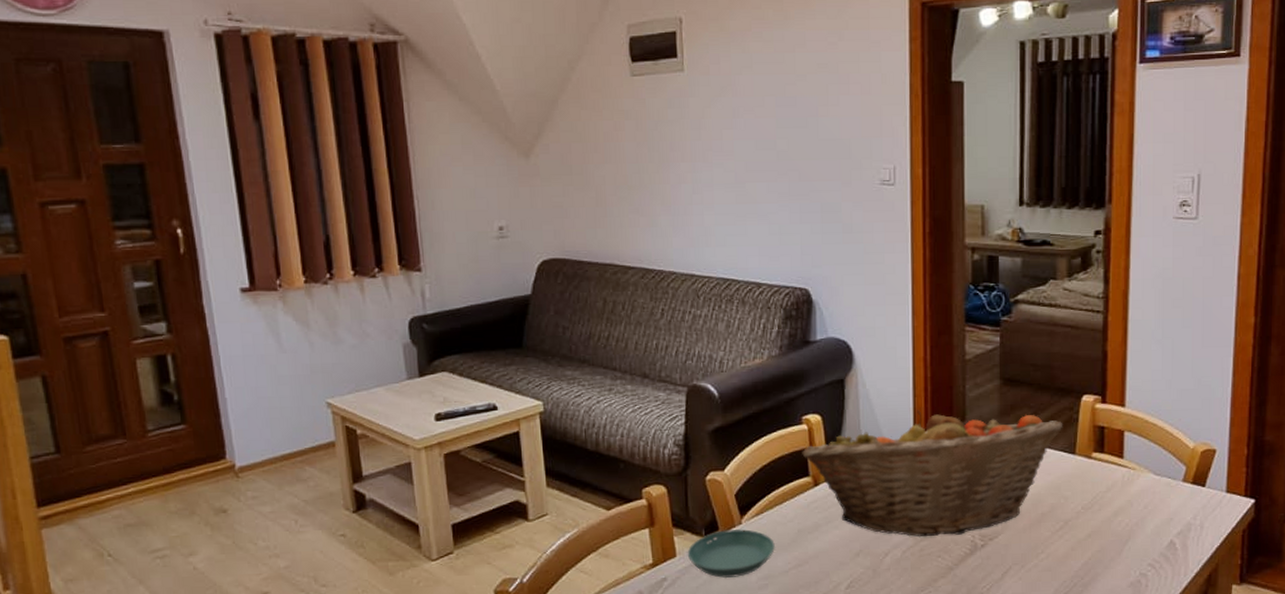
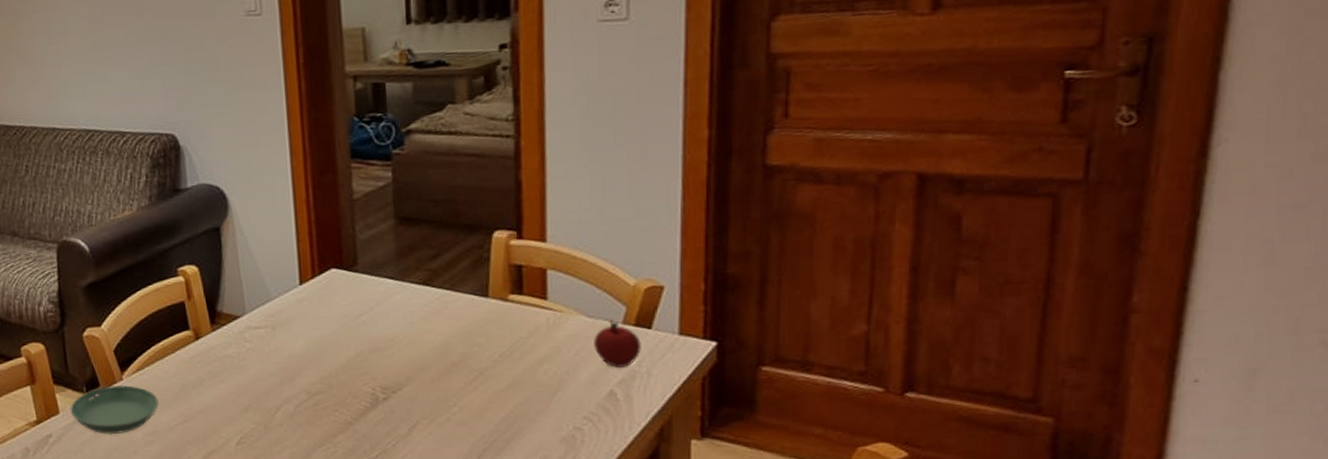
fruit basket: present [802,410,1063,537] -> none [180,255,472,390]
apple: none [1159,477,1196,520] -> present [594,319,641,368]

